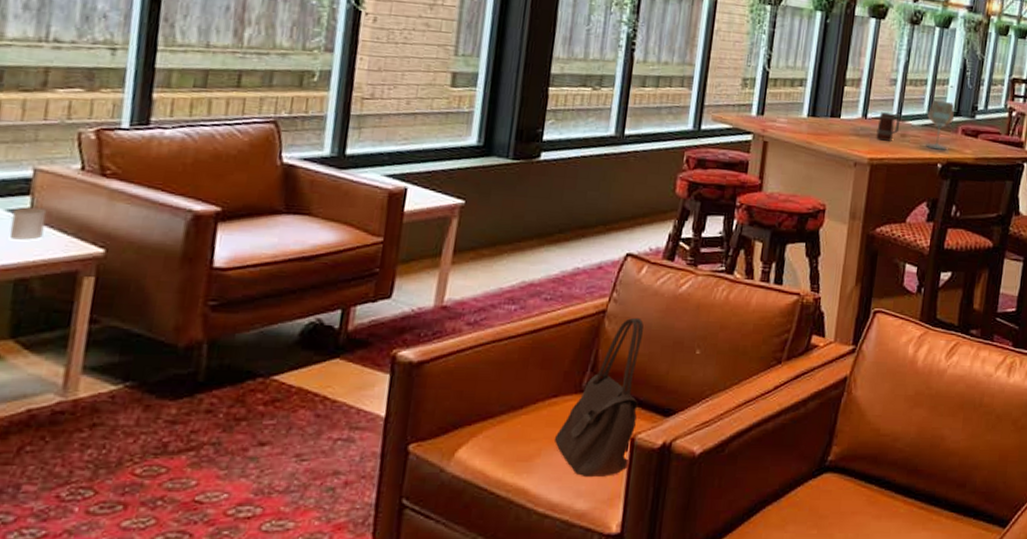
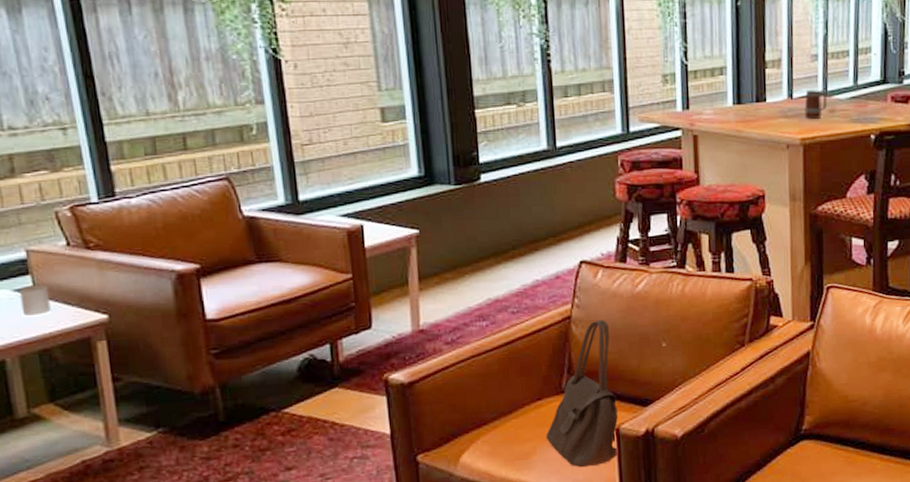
wine glass: present [926,100,955,150] -> none [854,70,882,121]

